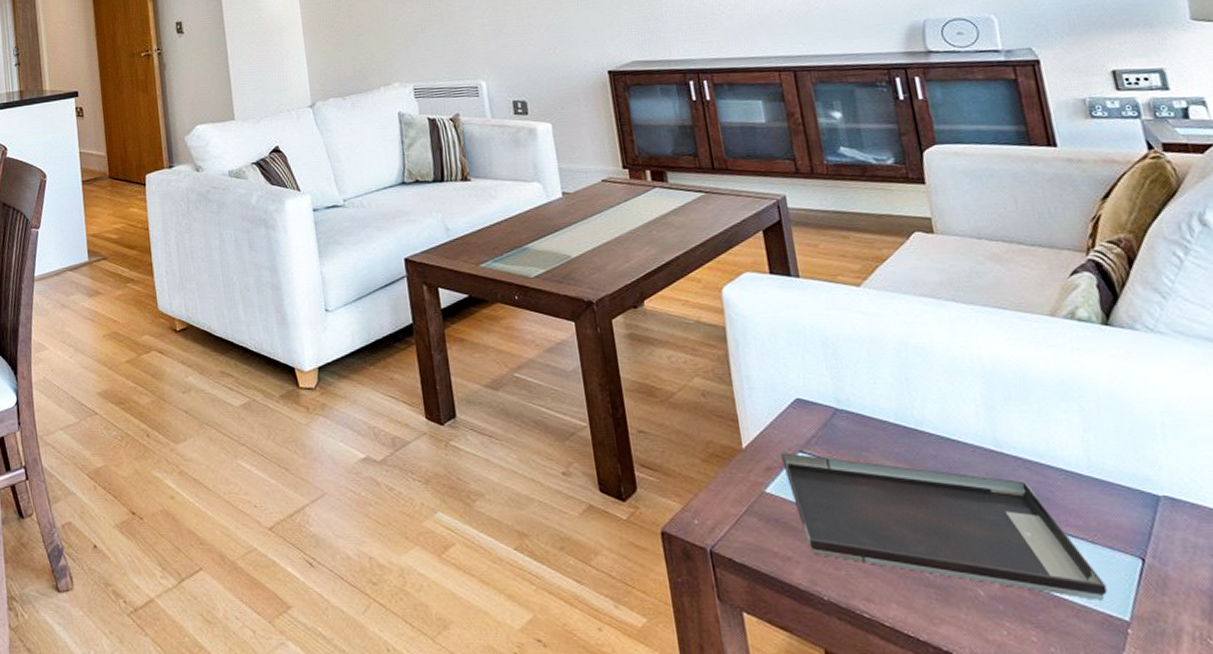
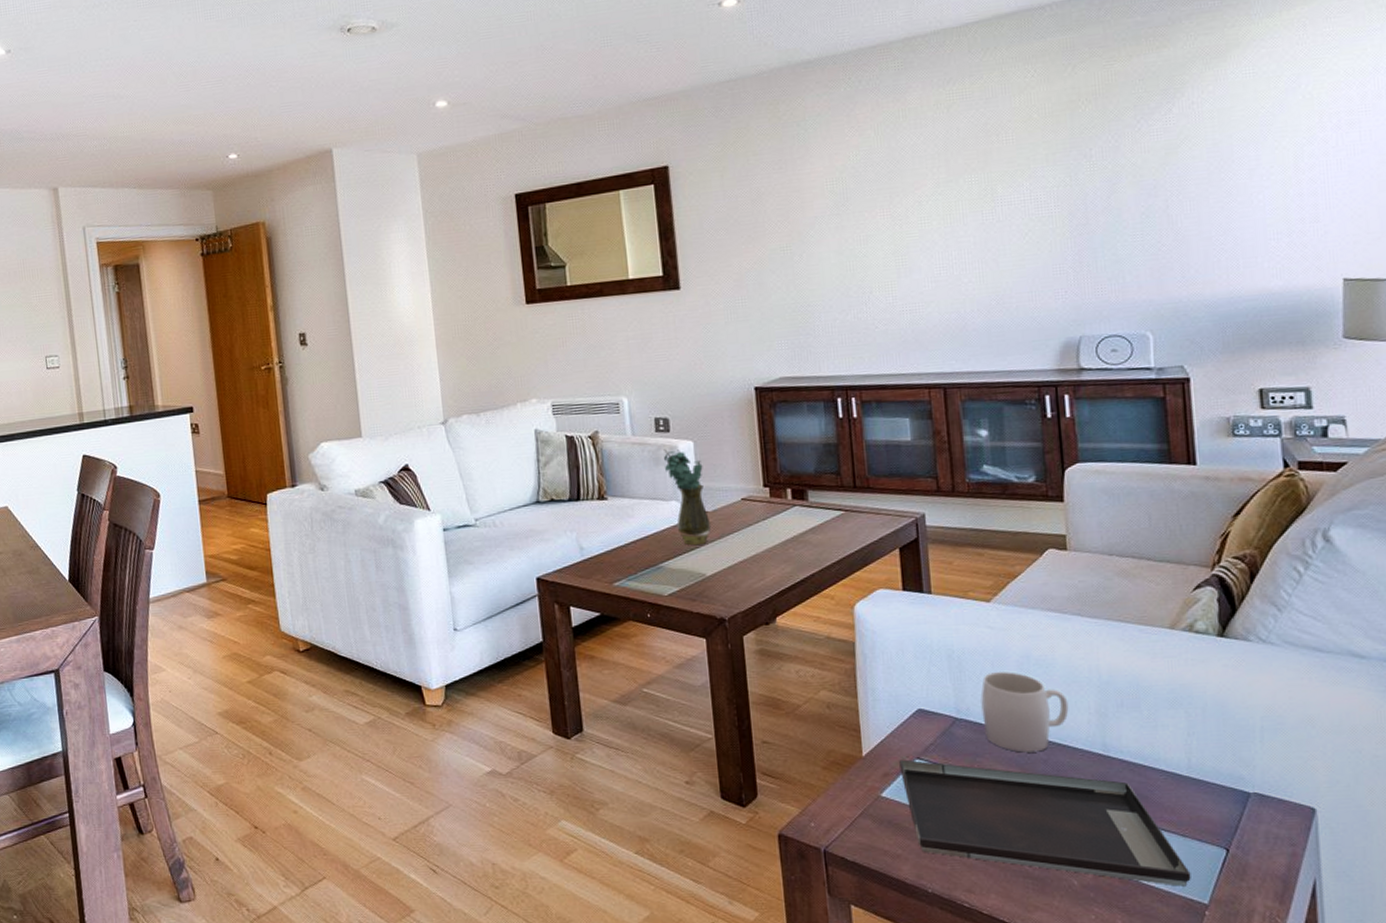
vase: none [523,131,574,227] -> present [663,449,711,546]
mug: none [859,360,954,447] -> present [980,672,1069,753]

